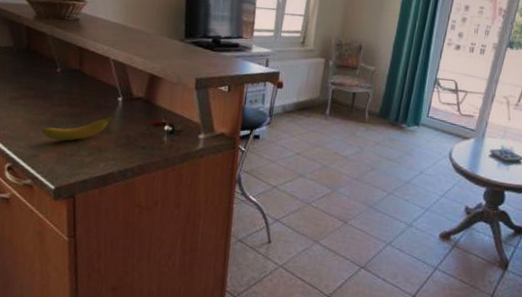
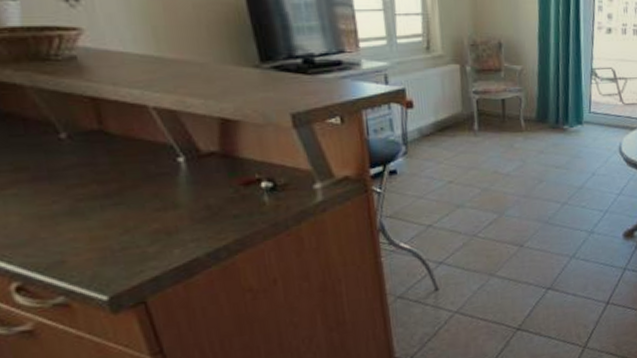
banana: present [41,115,114,141] -> none [60,184,180,234]

